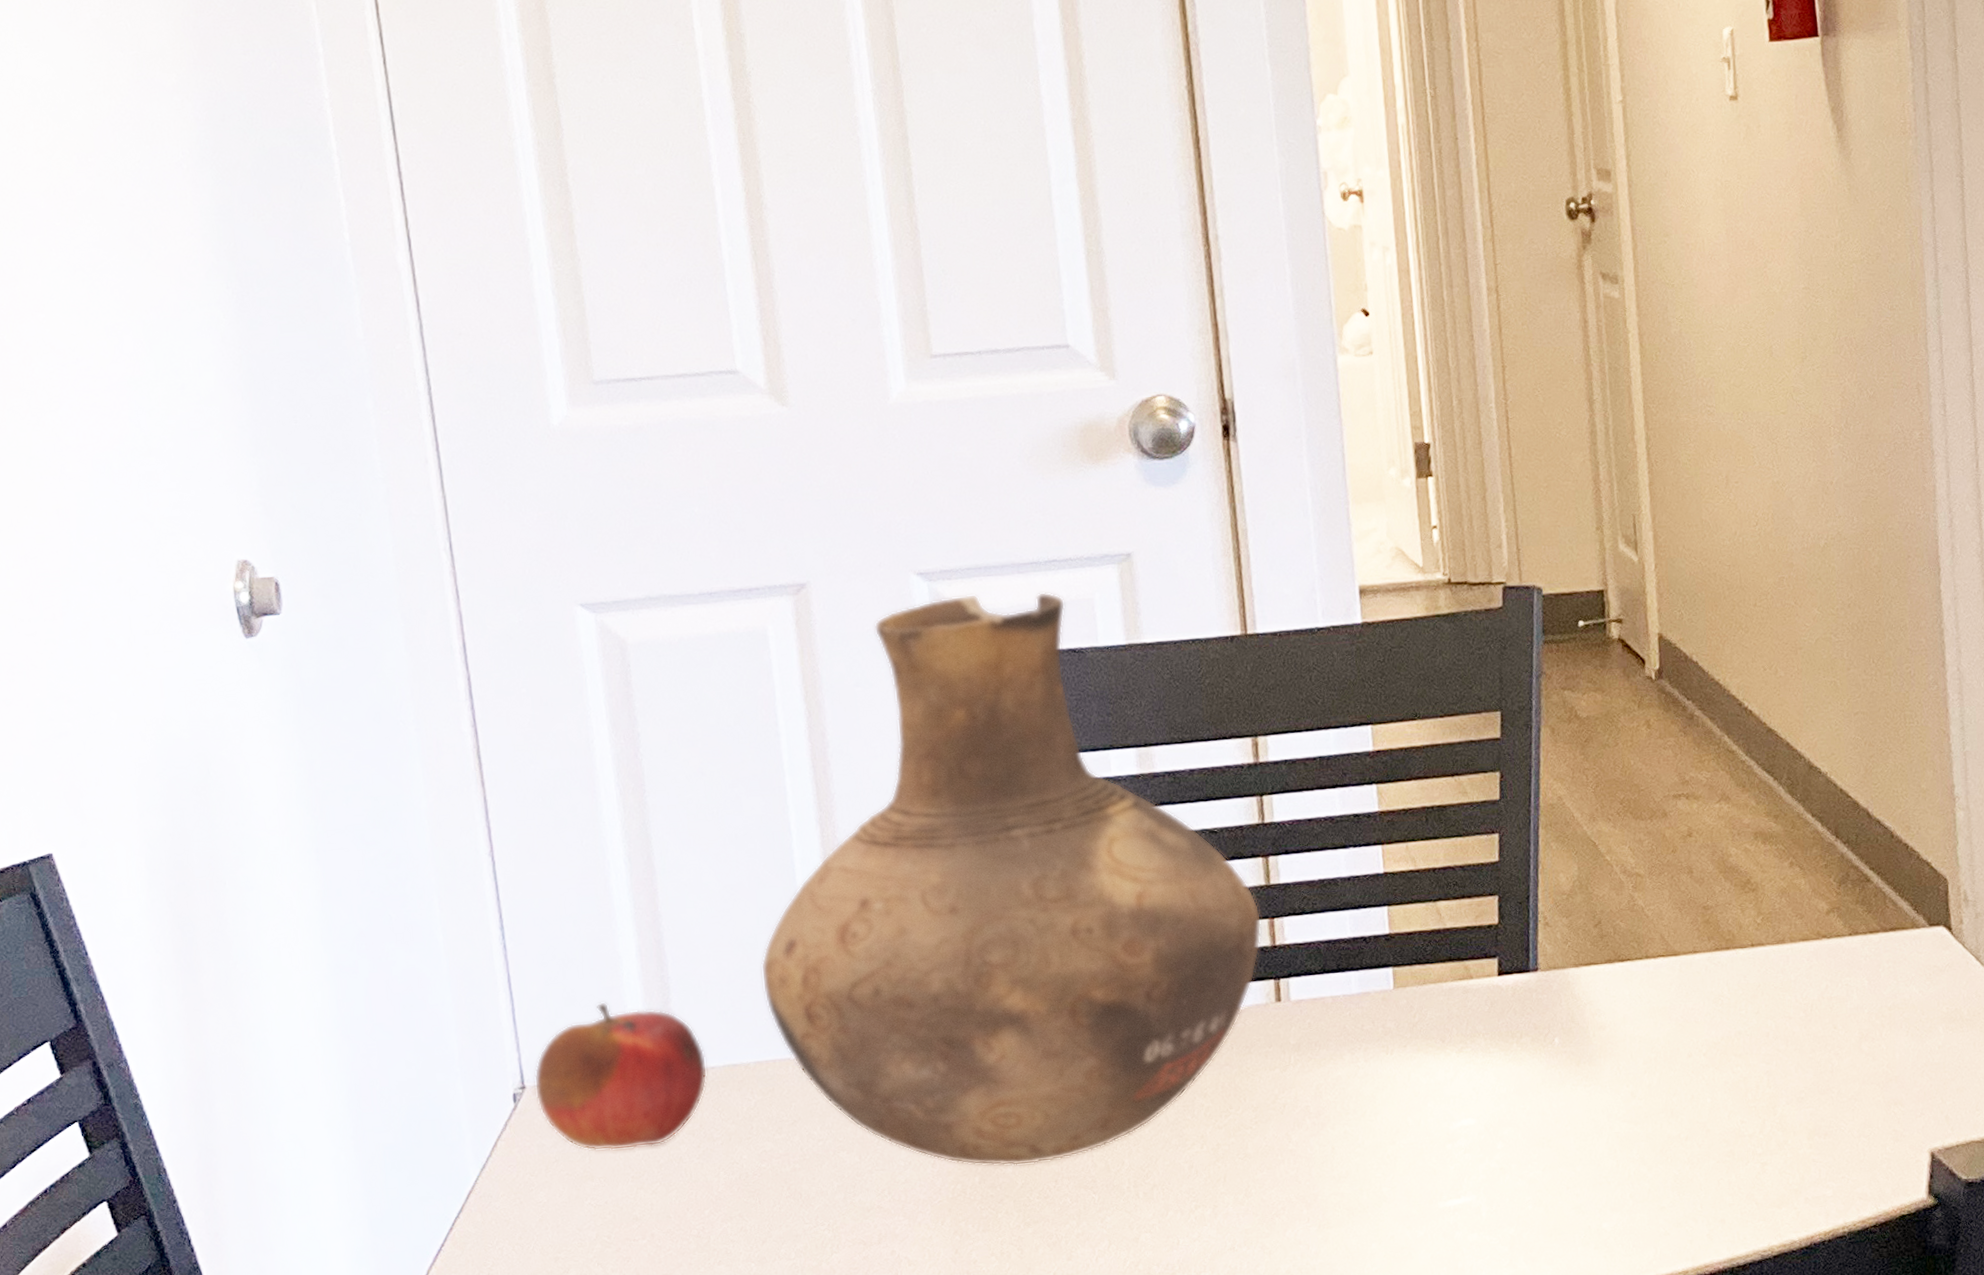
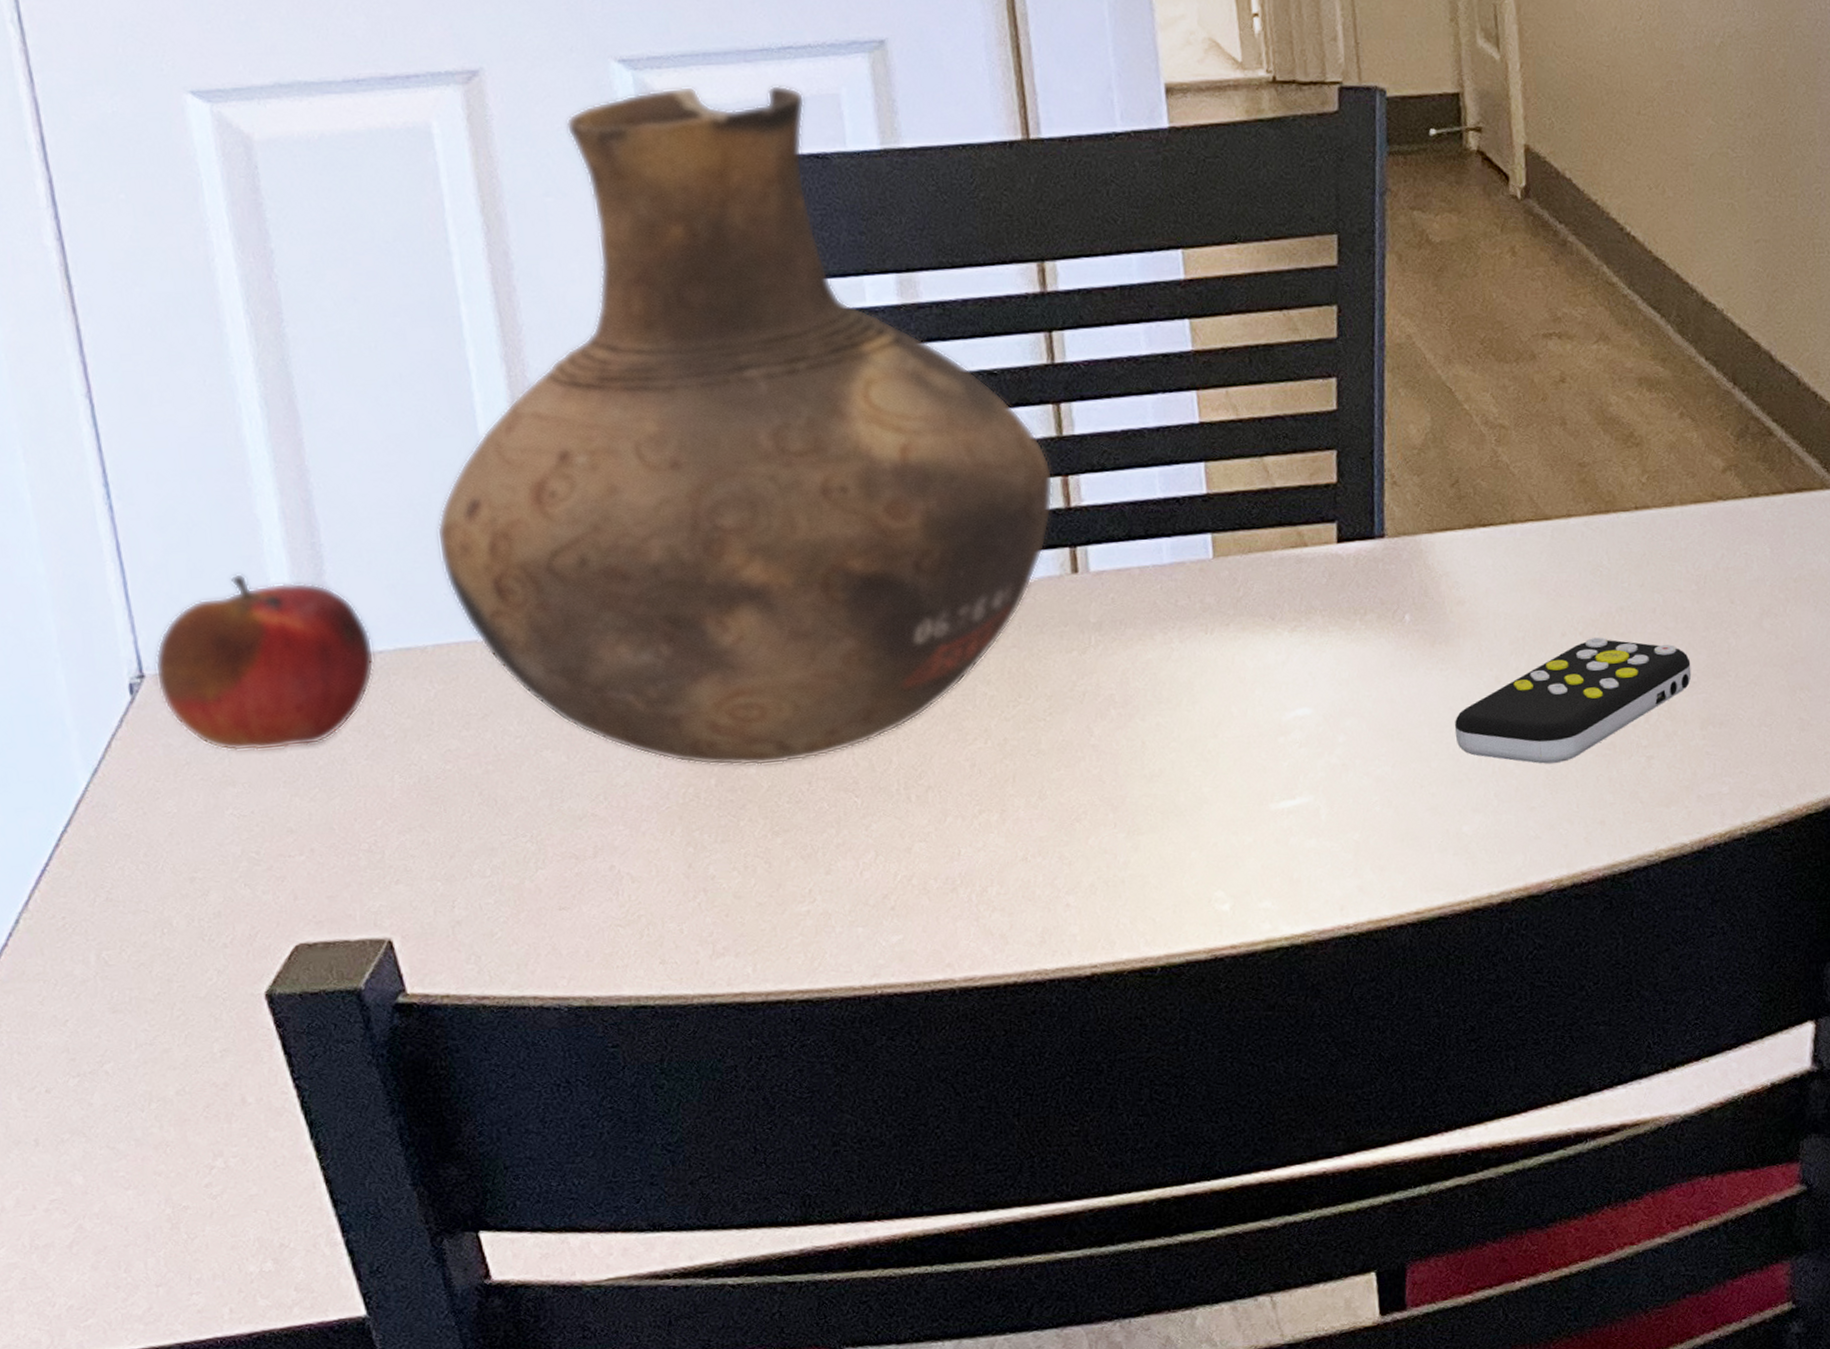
remote control: none [1596,1058,1800,1169] -> present [1455,637,1692,764]

